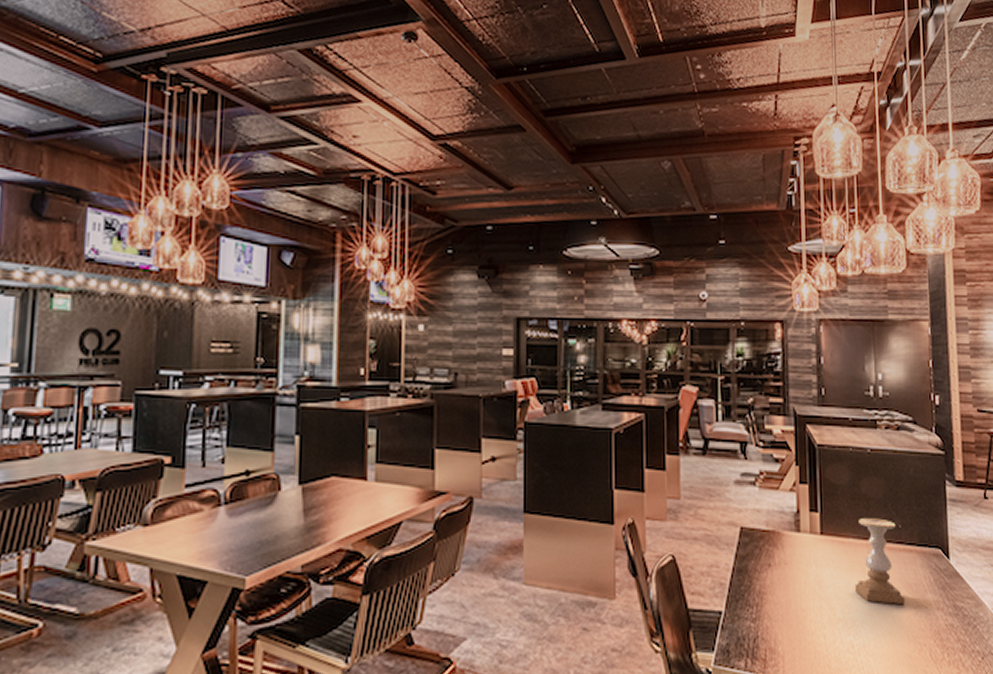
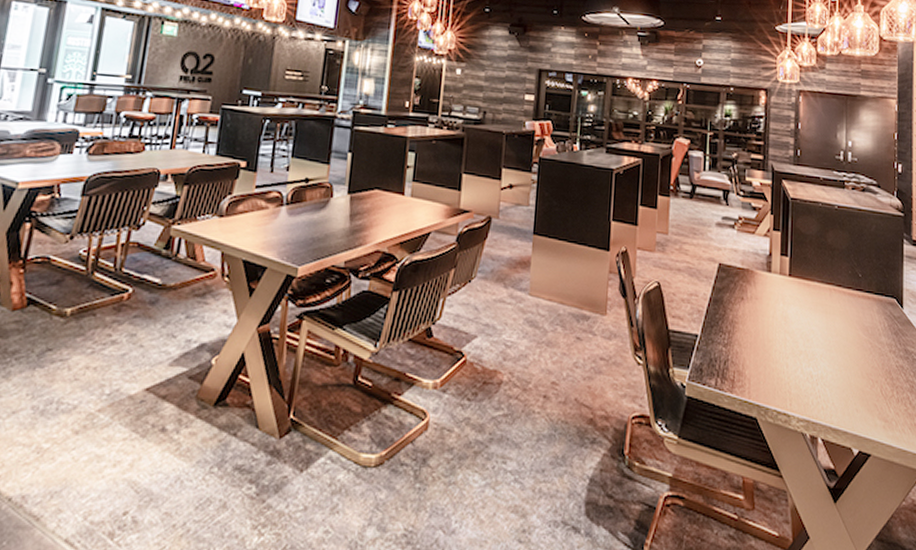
candle holder: present [855,518,905,605] -> none [817,265,861,345]

